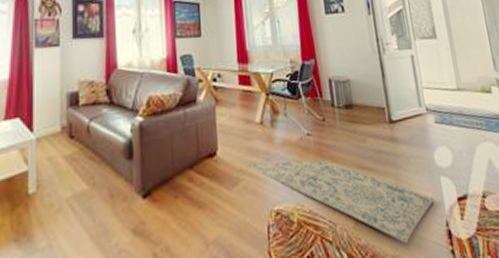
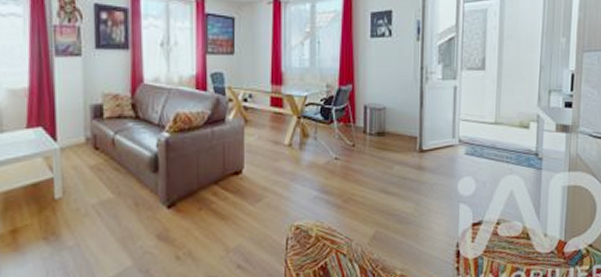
rug: present [248,160,435,244] -> none [273,182,450,260]

